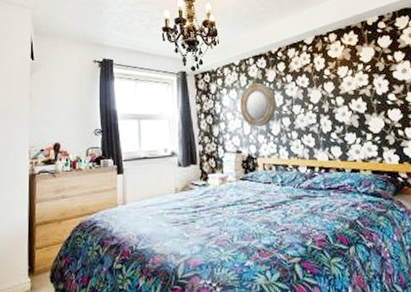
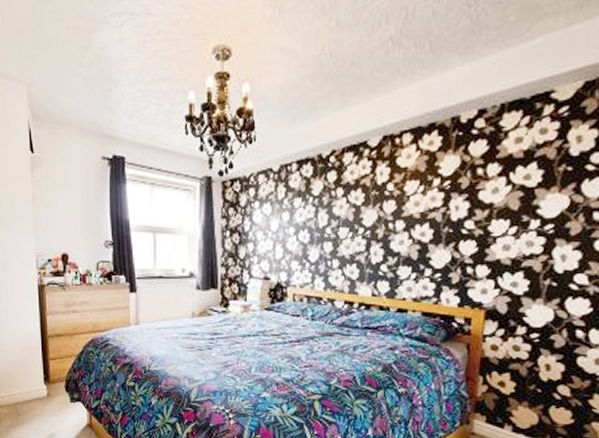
home mirror: present [240,83,277,128] -> none [273,197,320,252]

